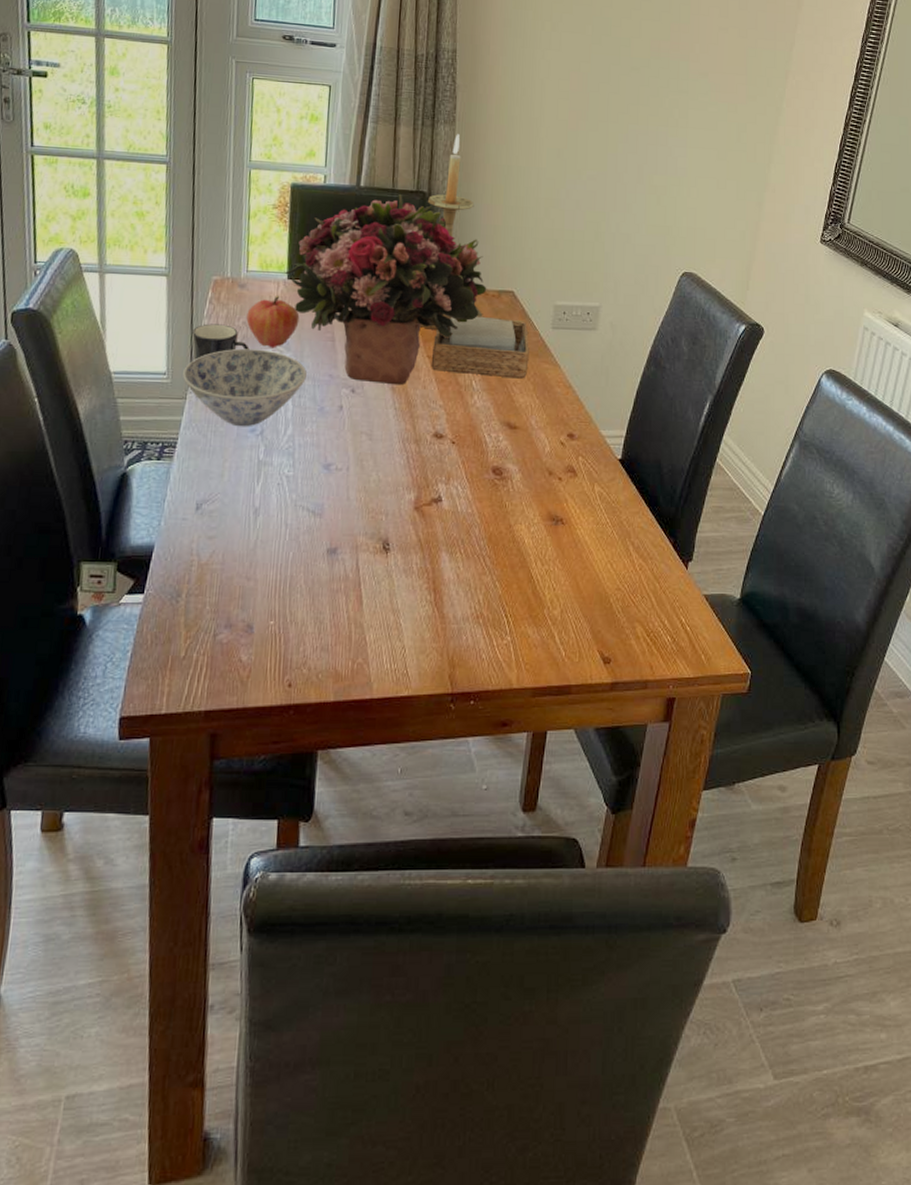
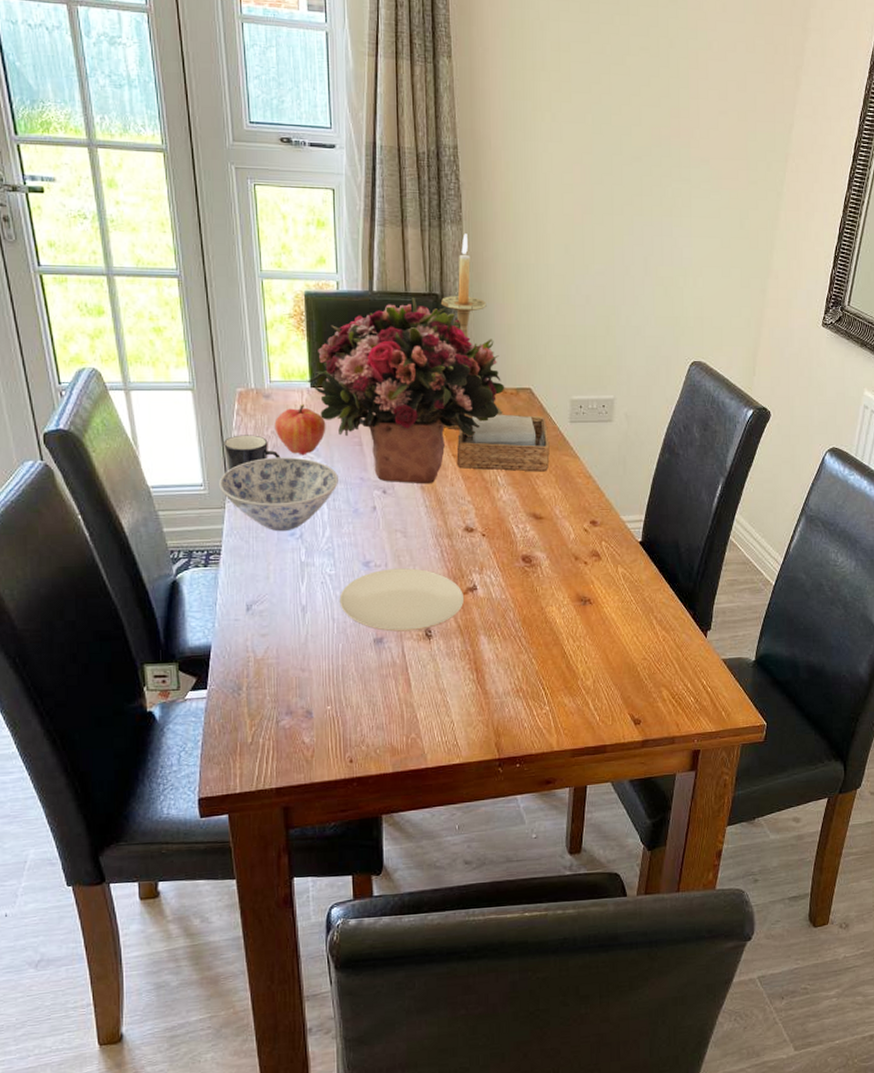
plate: none [294,473,428,543] -> present [339,568,465,632]

